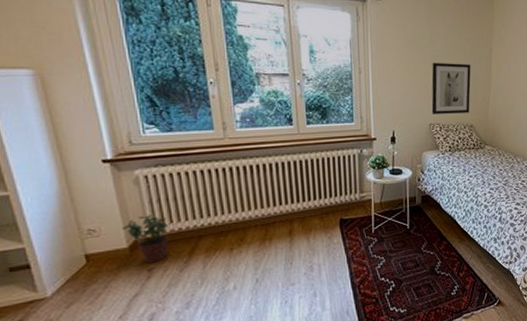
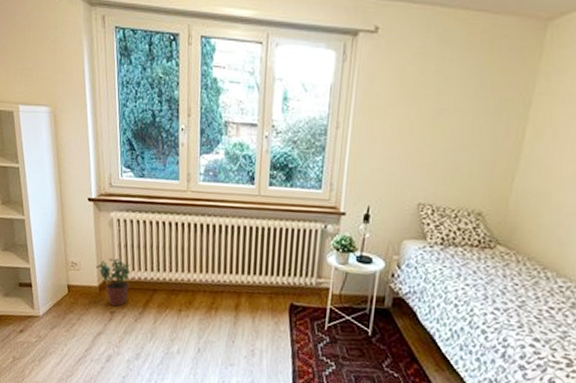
wall art: present [431,62,471,114] -> none [423,118,493,195]

